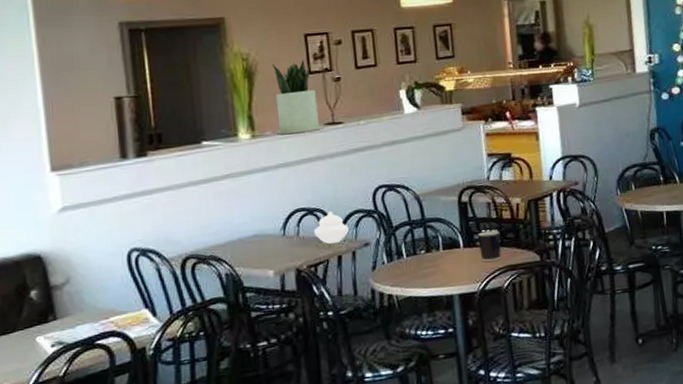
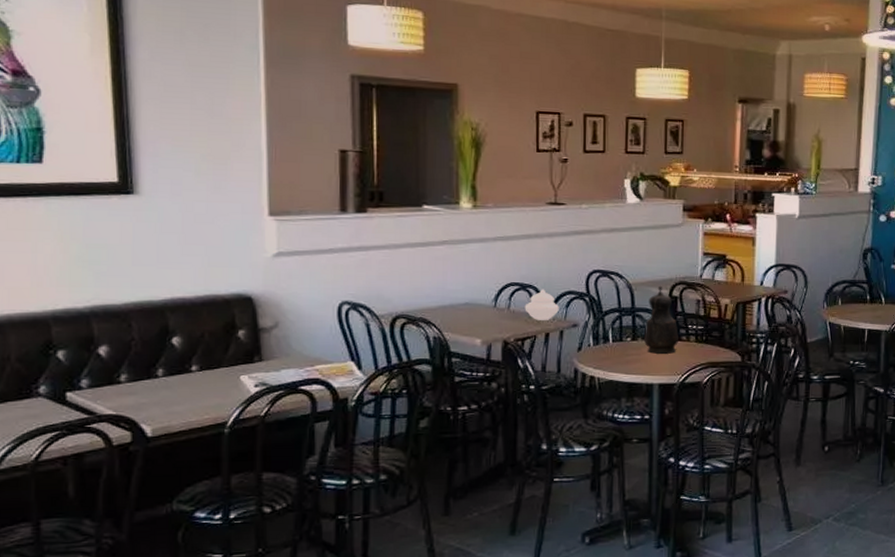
planter: present [271,60,324,136] -> none [498,137,546,210]
coffeepot: none [437,193,474,264] -> present [643,285,678,354]
mug: present [477,230,502,263] -> none [683,327,706,357]

